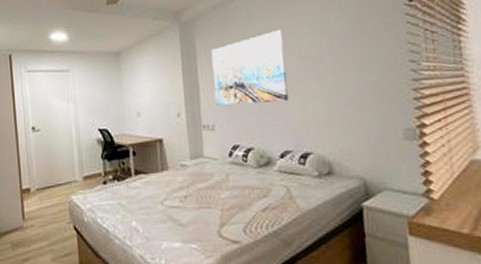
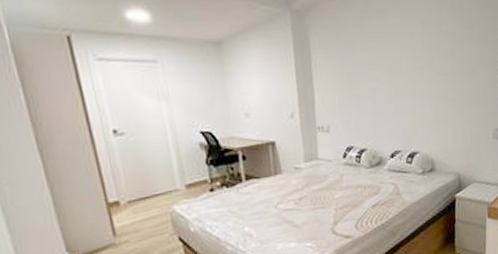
wall art: present [211,29,289,106] -> none [326,27,401,106]

